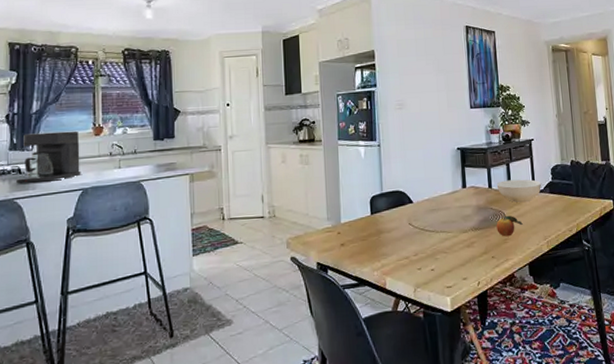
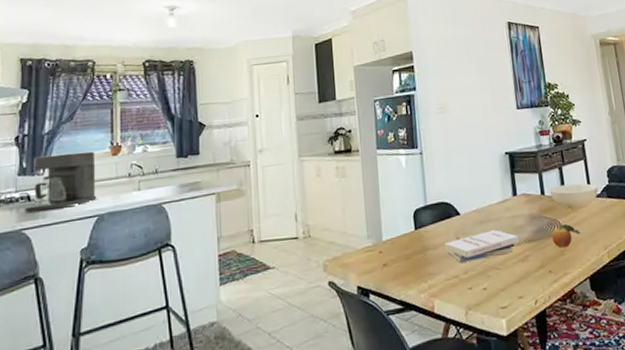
books: none [397,218,467,245] -> present [444,230,520,262]

